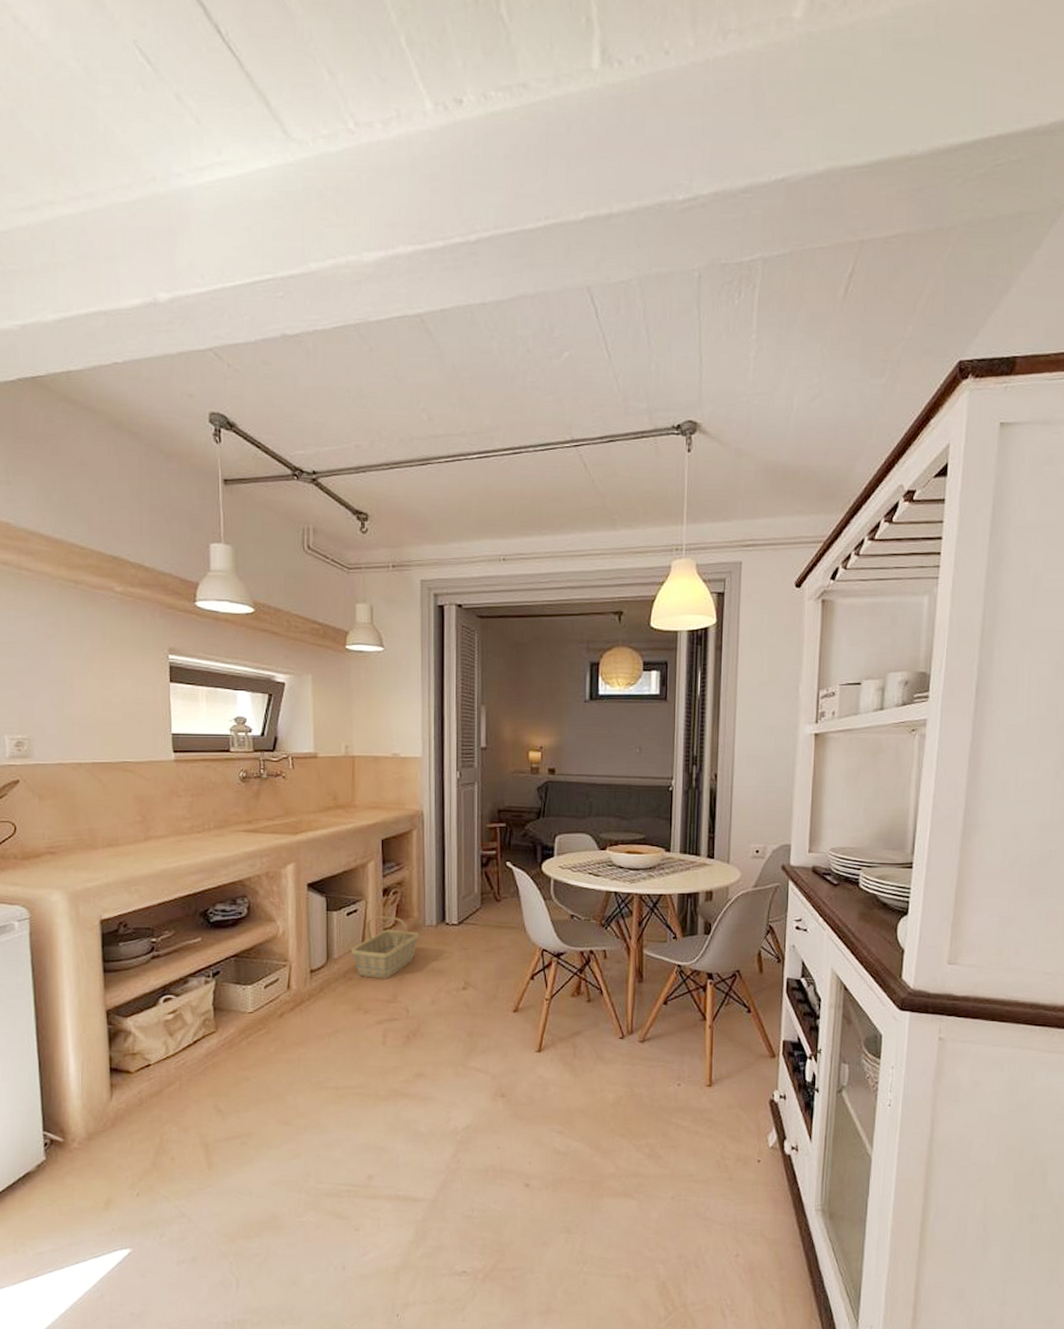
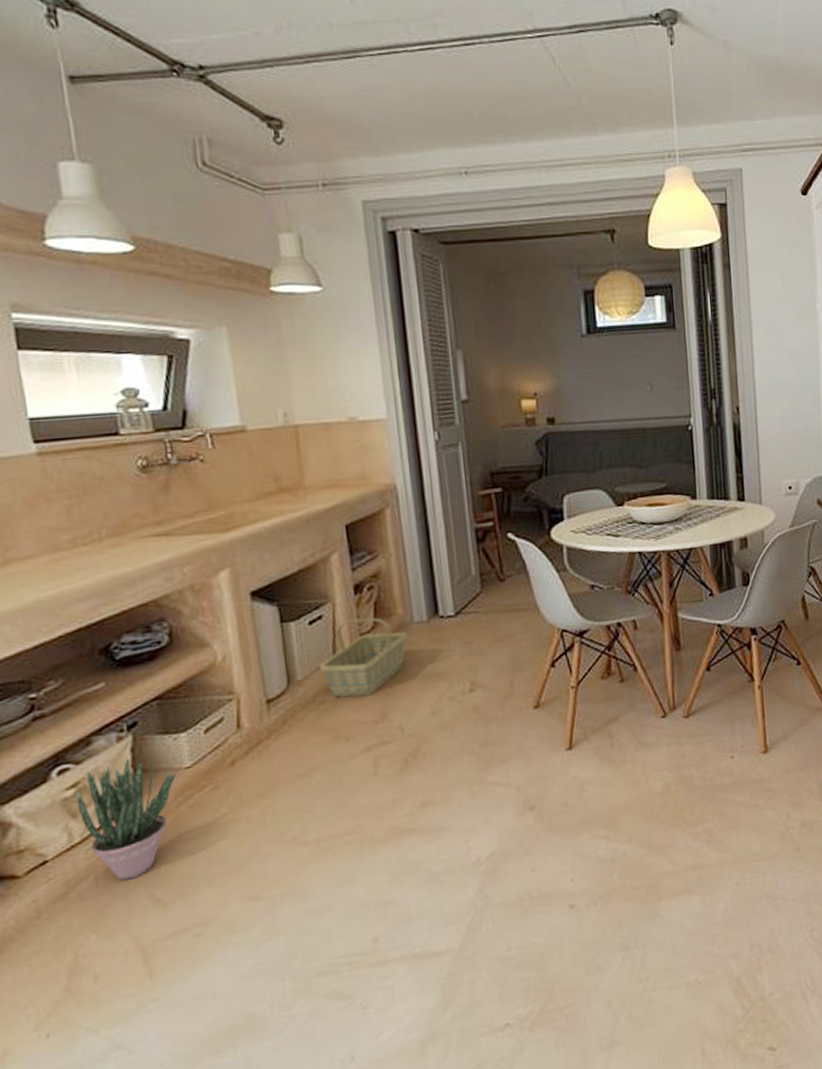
potted plant: none [174,998,241,1090] -> present [75,755,175,881]

